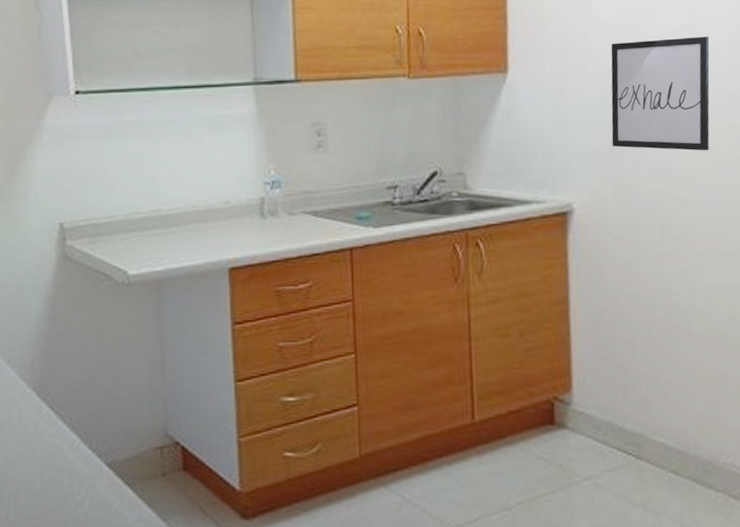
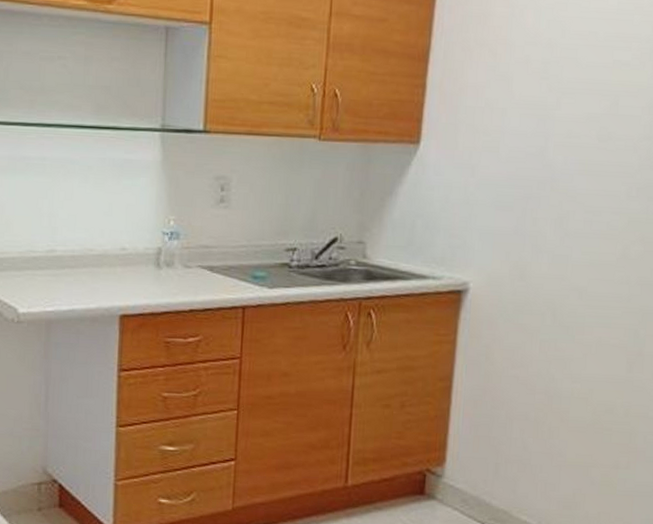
wall art: present [611,36,710,151] -> none [515,124,627,243]

